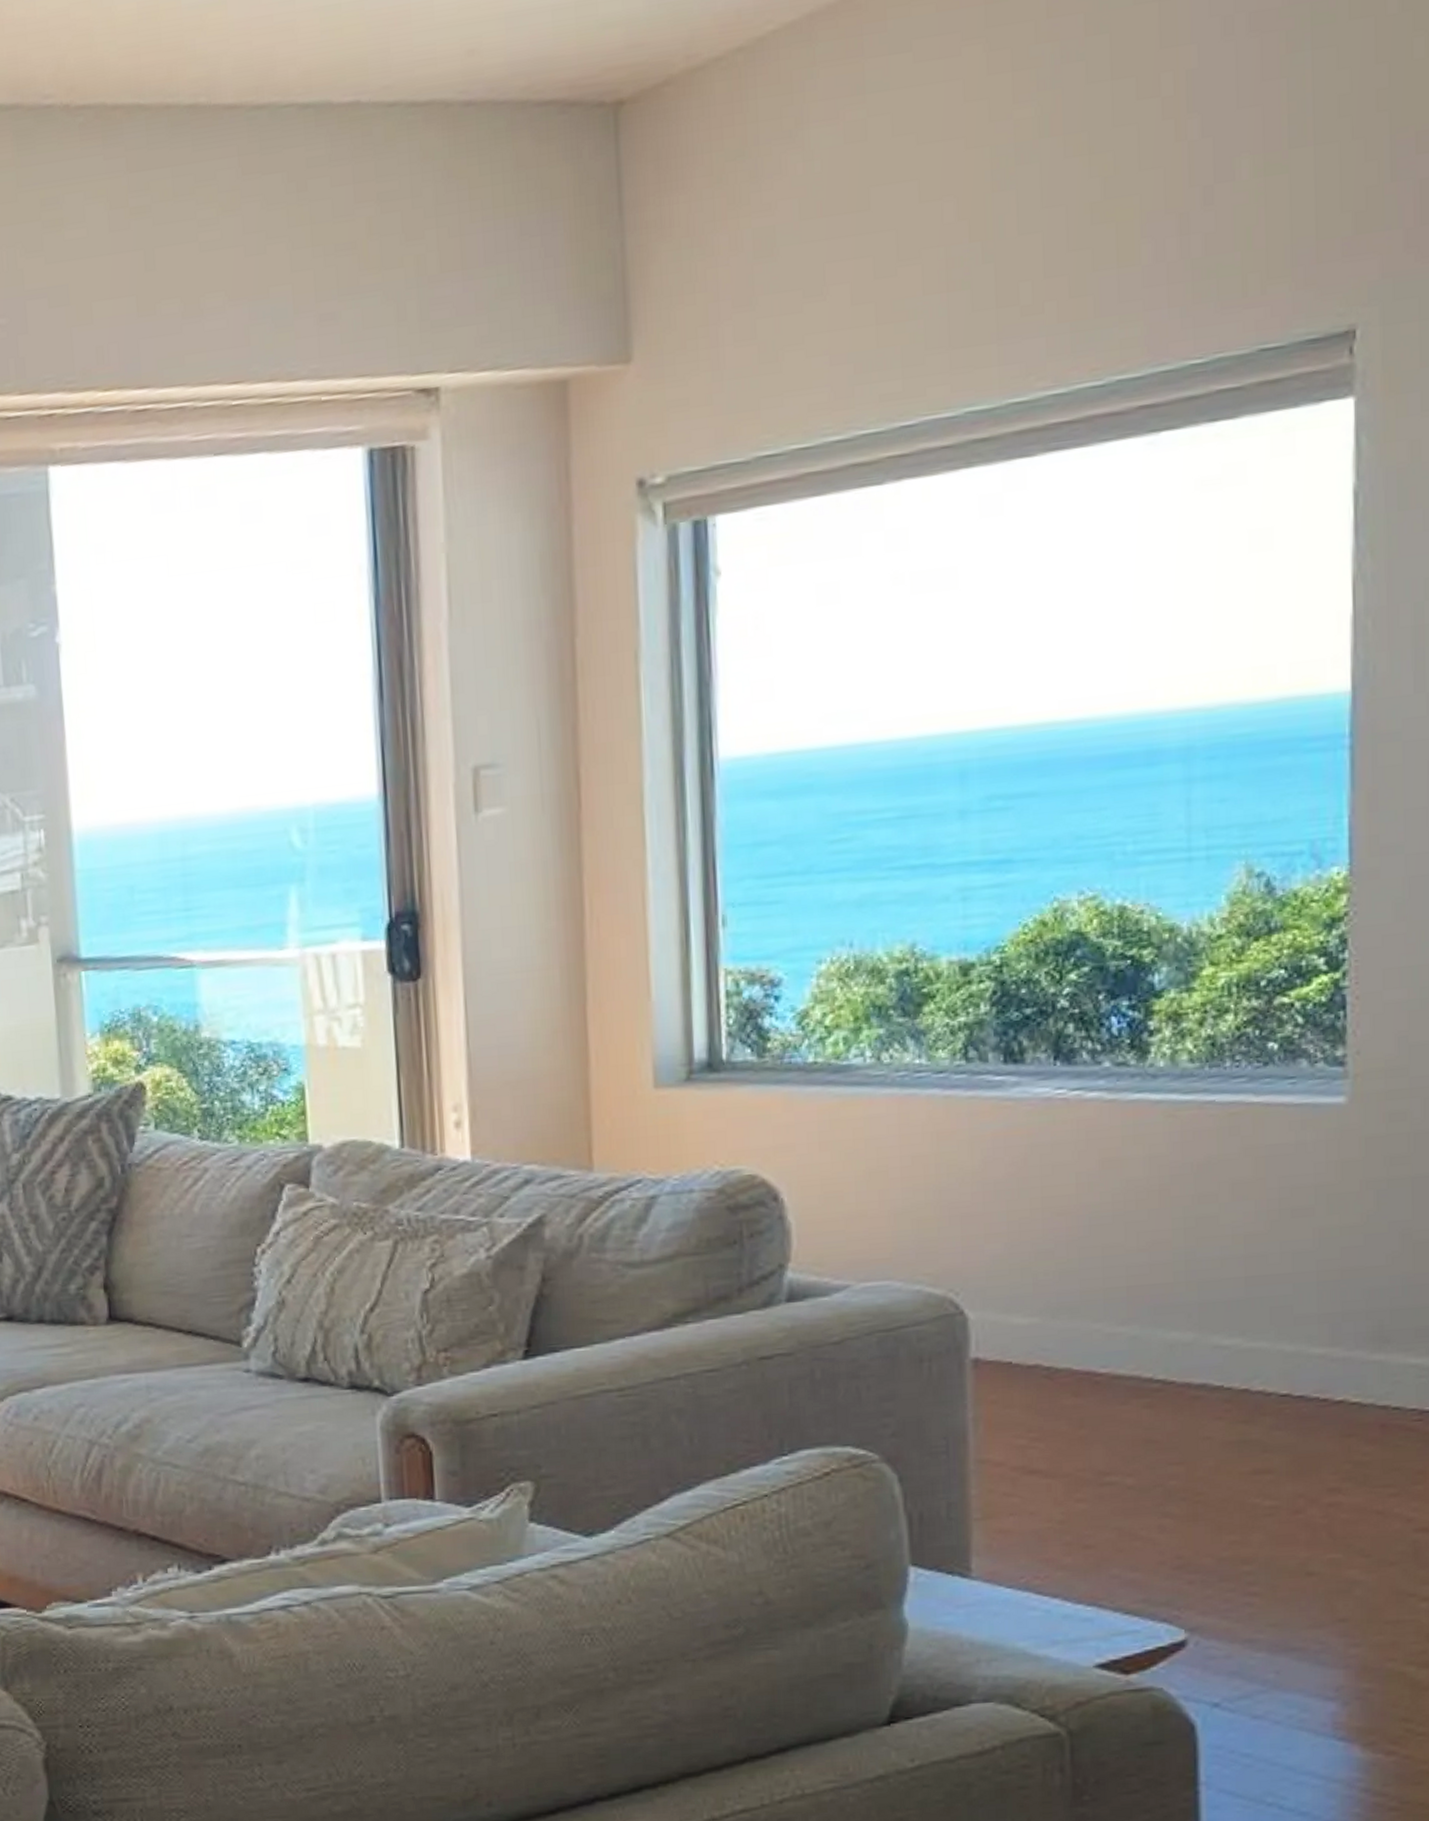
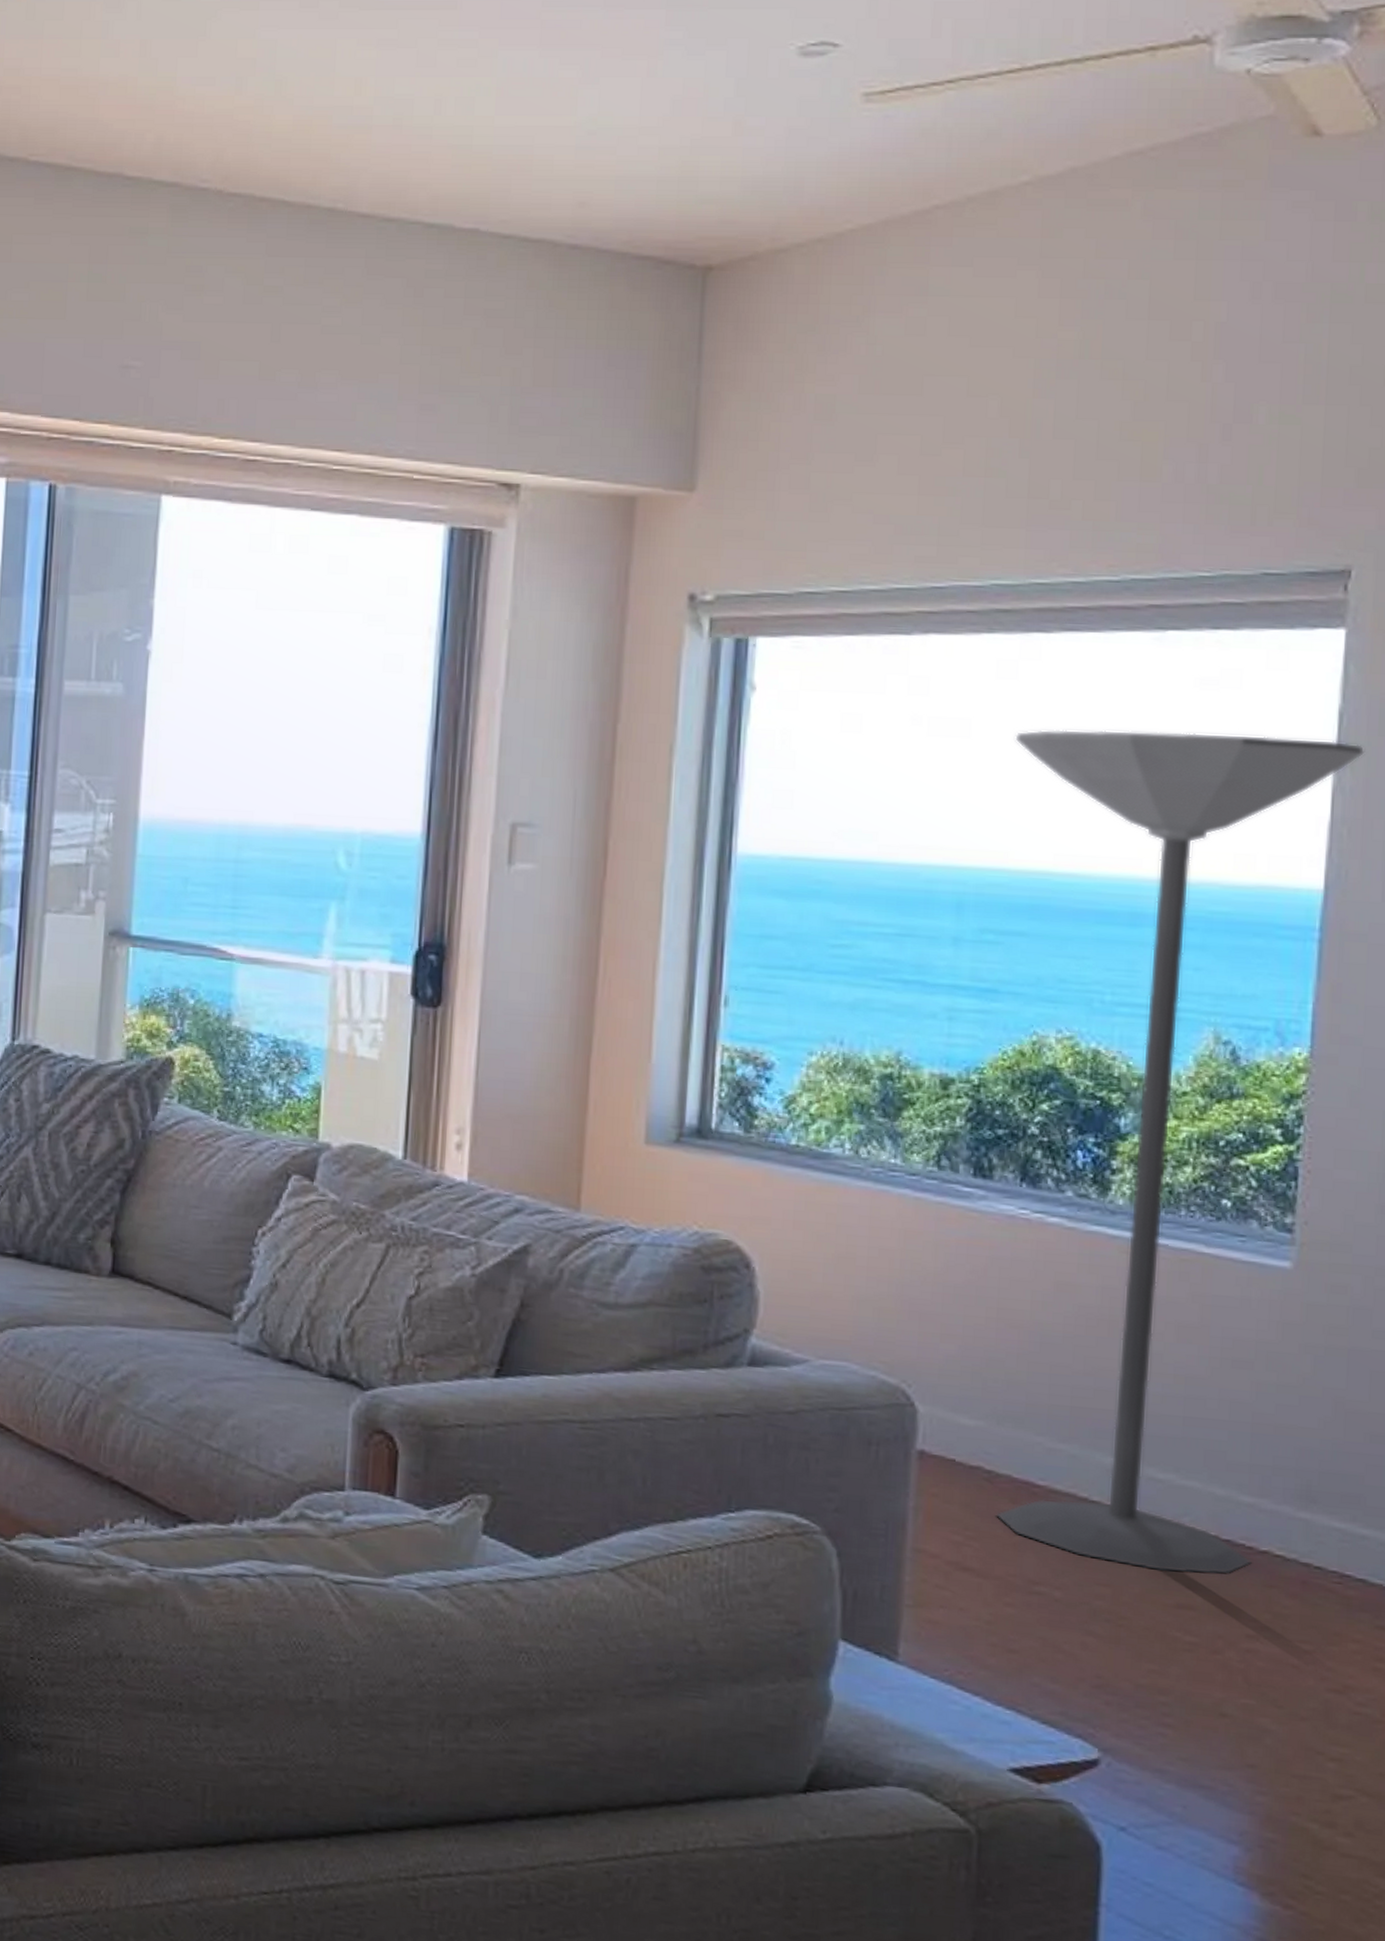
floor lamp: none [1006,523,1385,1441] -> present [996,729,1365,1576]

